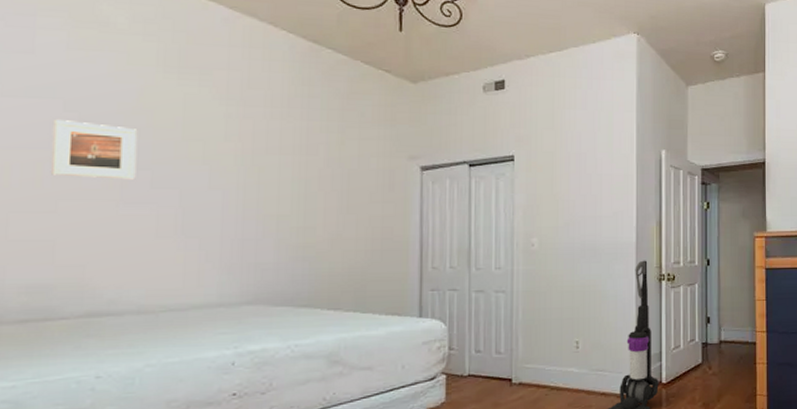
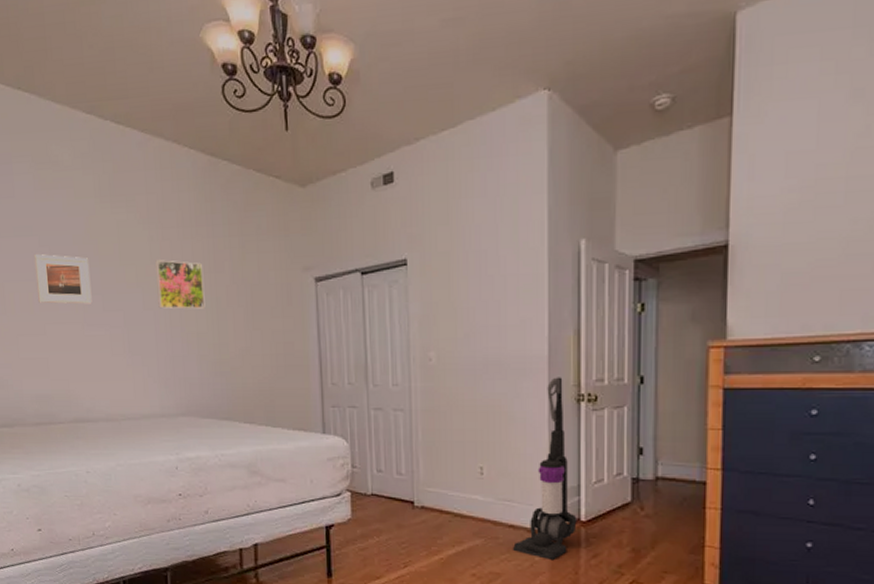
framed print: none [229,138,292,191] -> present [155,260,205,309]

